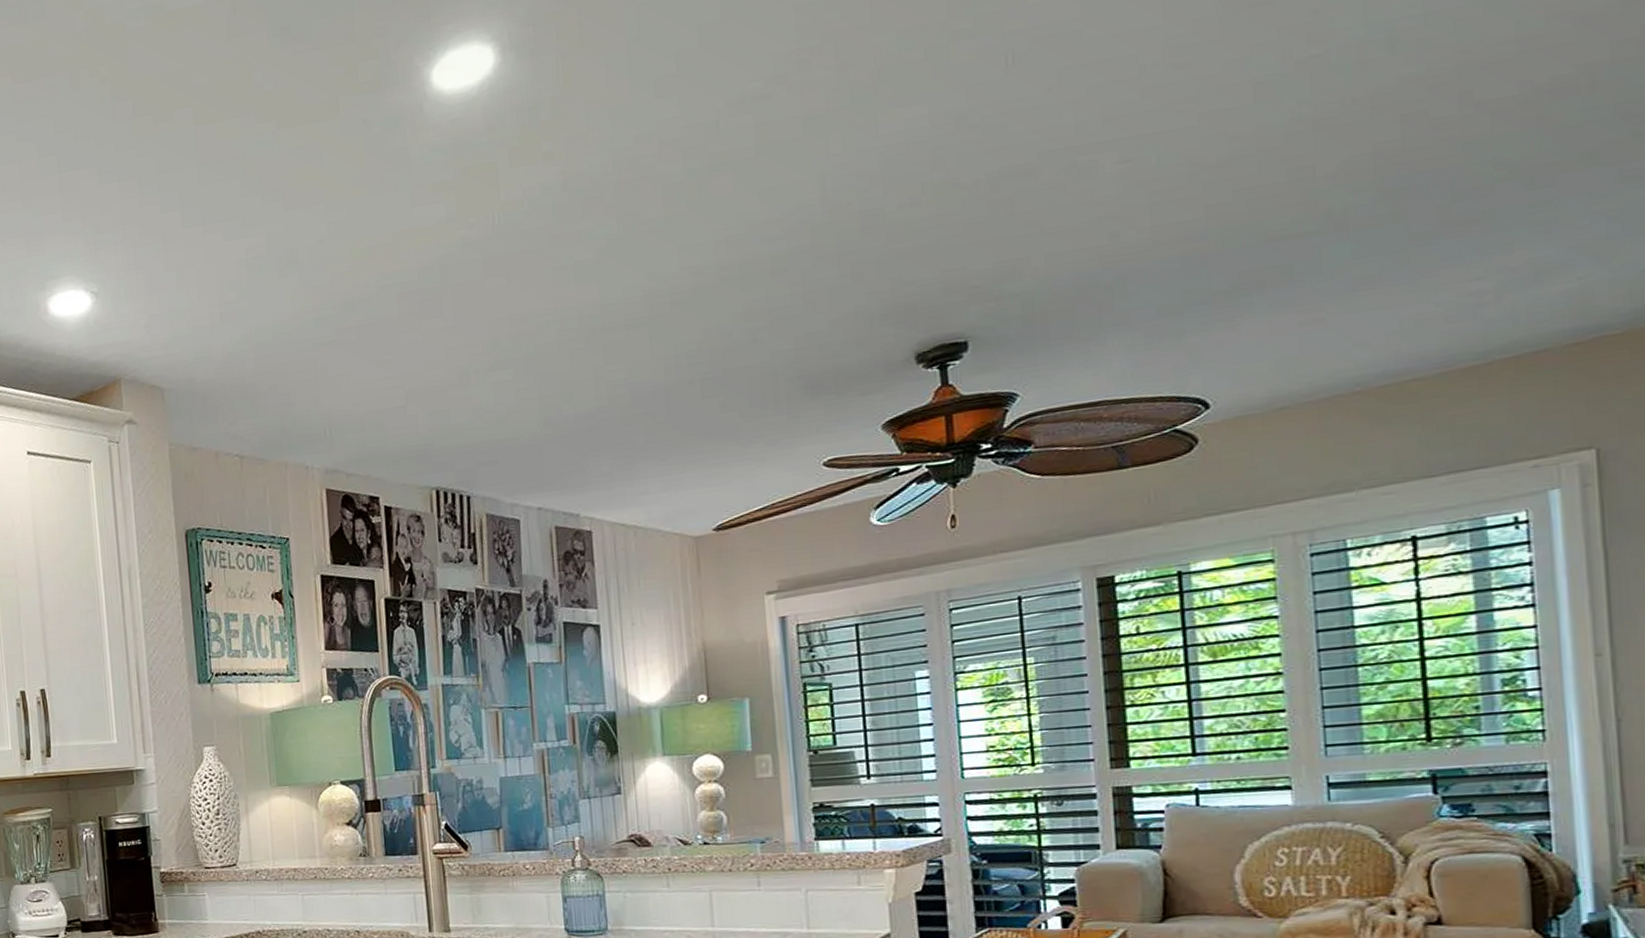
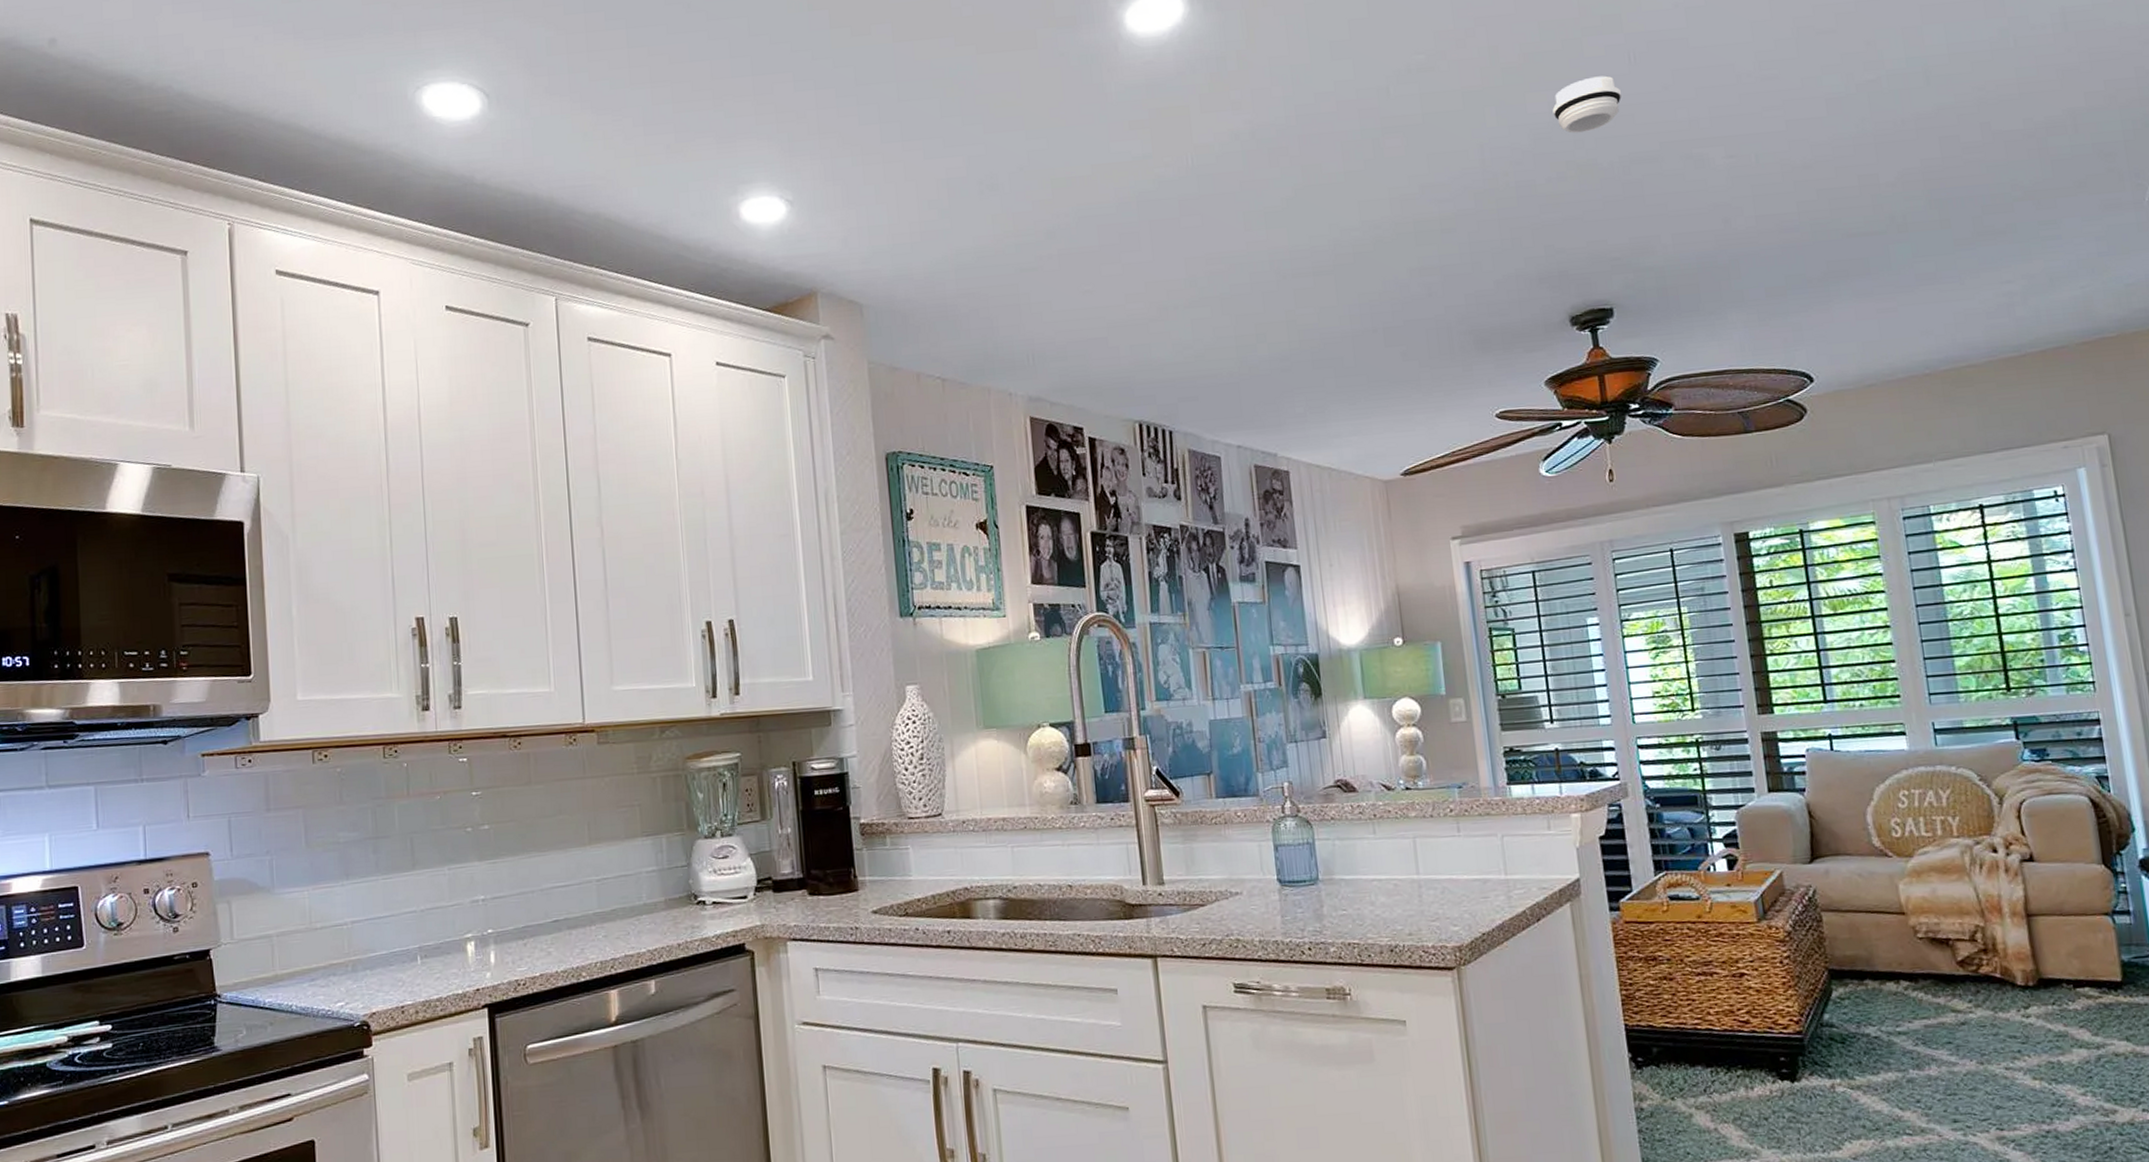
smoke detector: none [909,83,994,152] -> present [1552,76,1622,134]

